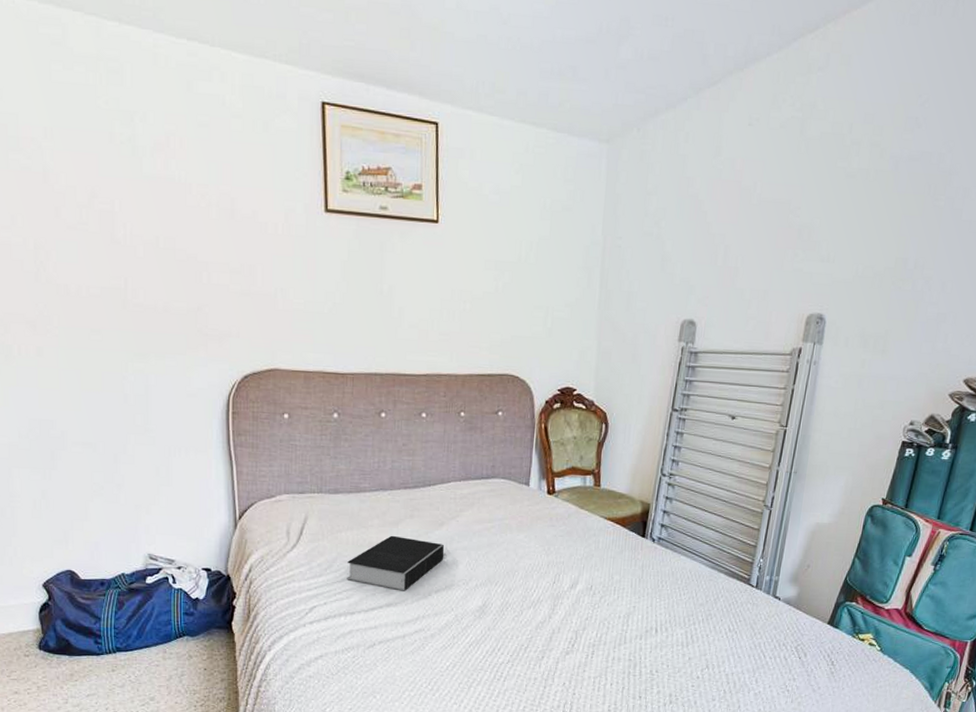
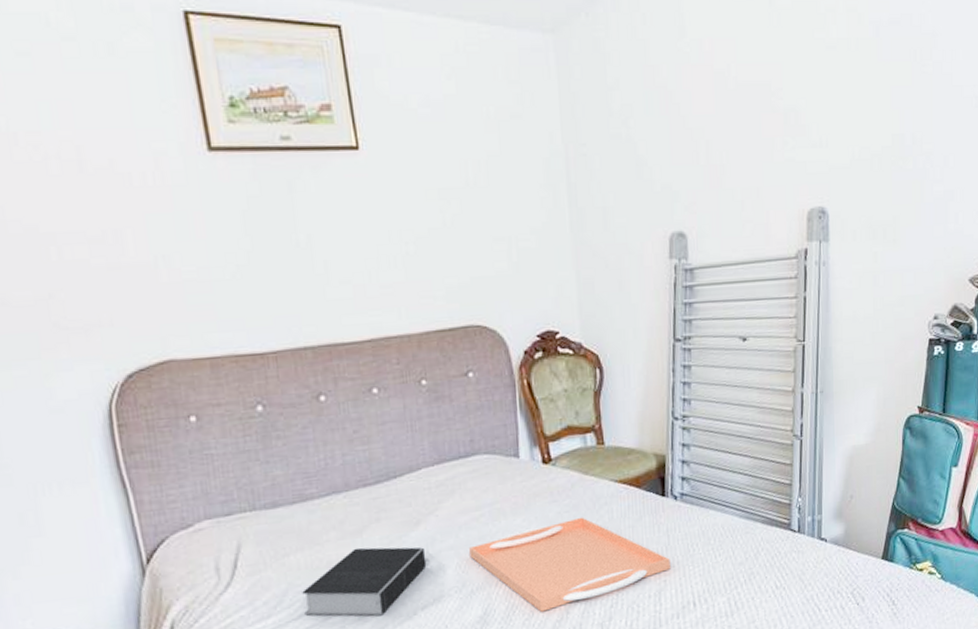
serving tray: none [479,542,641,613] -> present [469,517,670,612]

